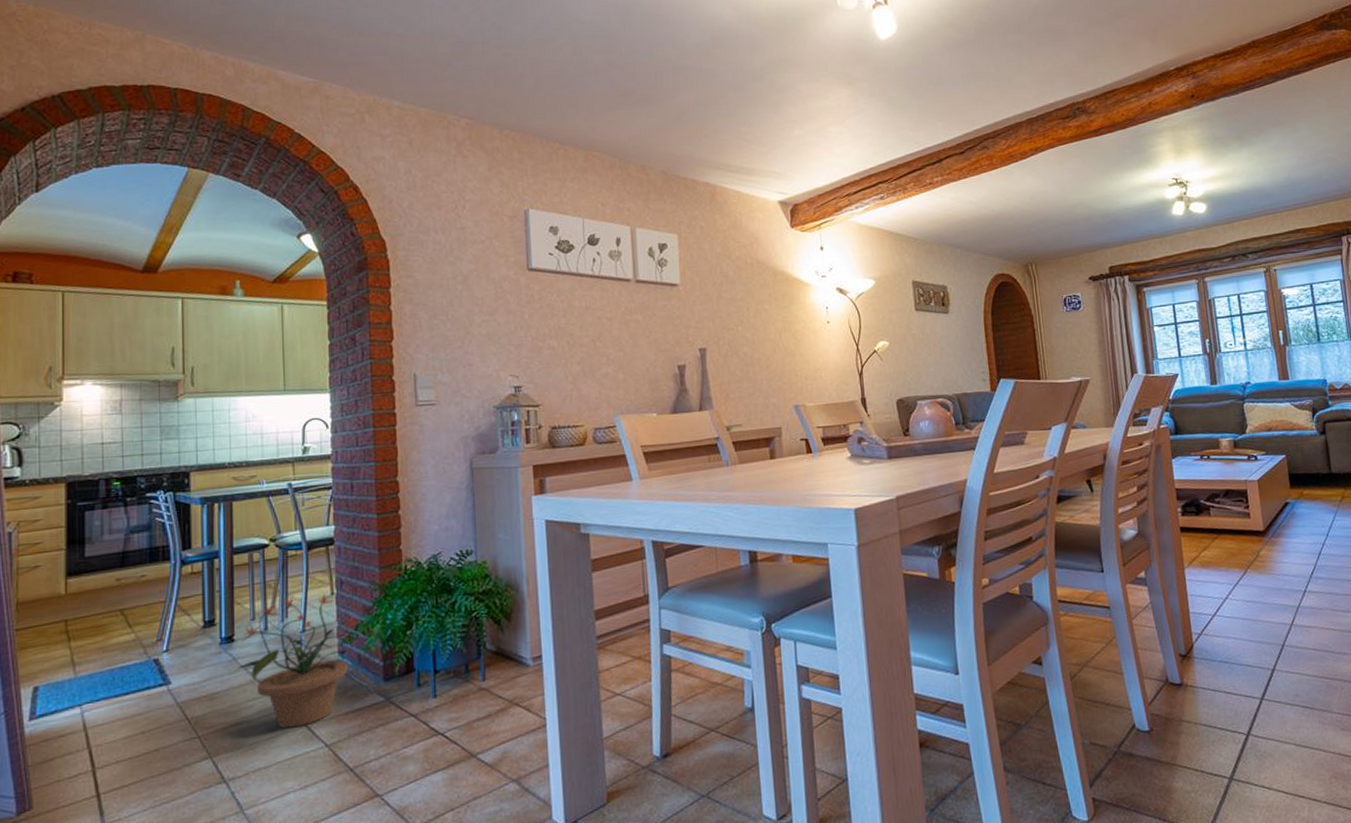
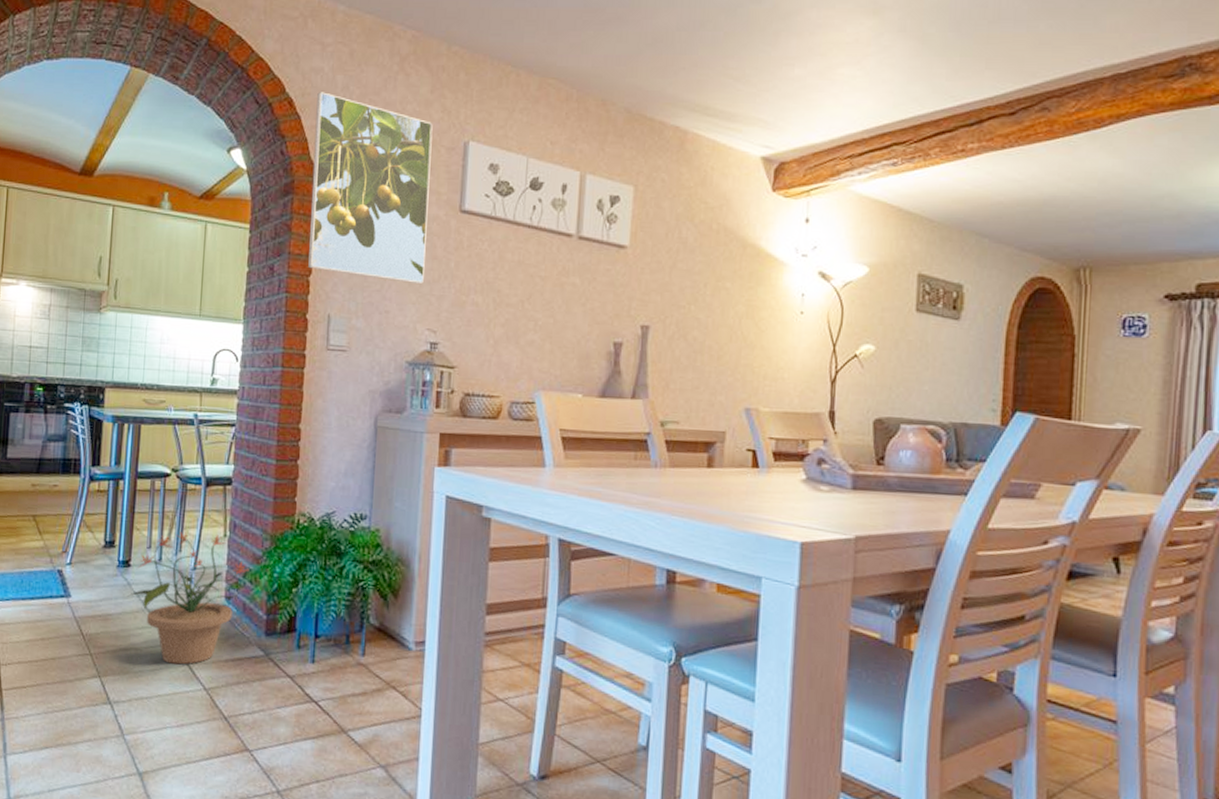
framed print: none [381,177,502,337] -> present [308,92,433,285]

